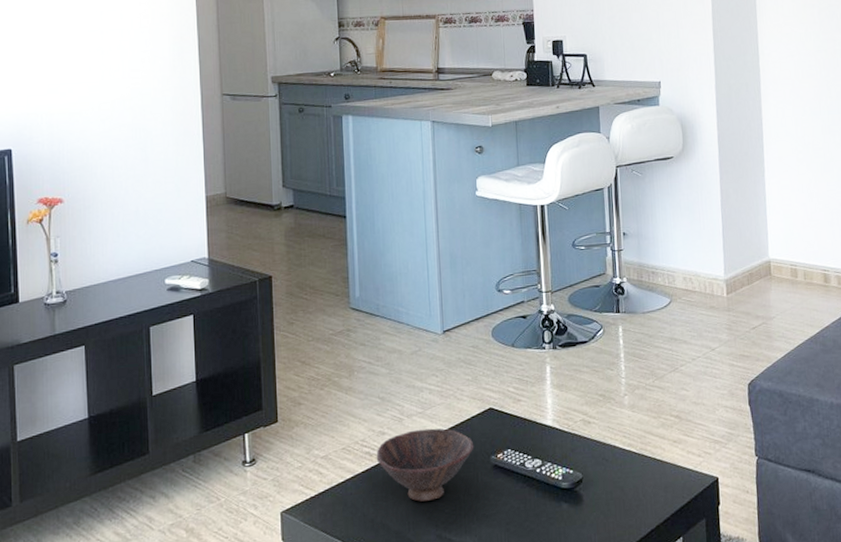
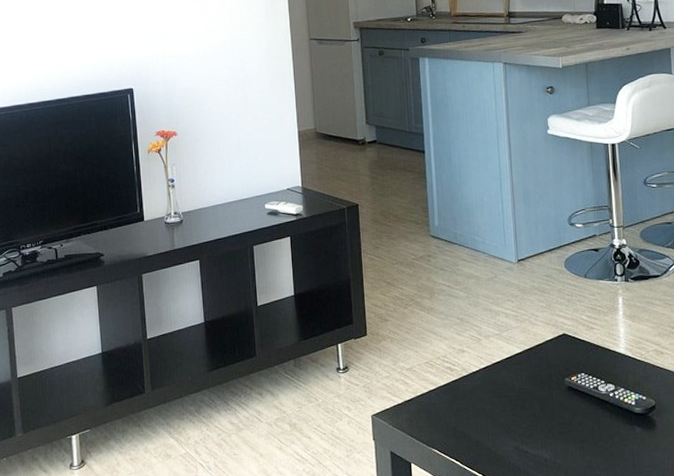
bowl: present [376,428,474,502] -> none [456,349,549,415]

